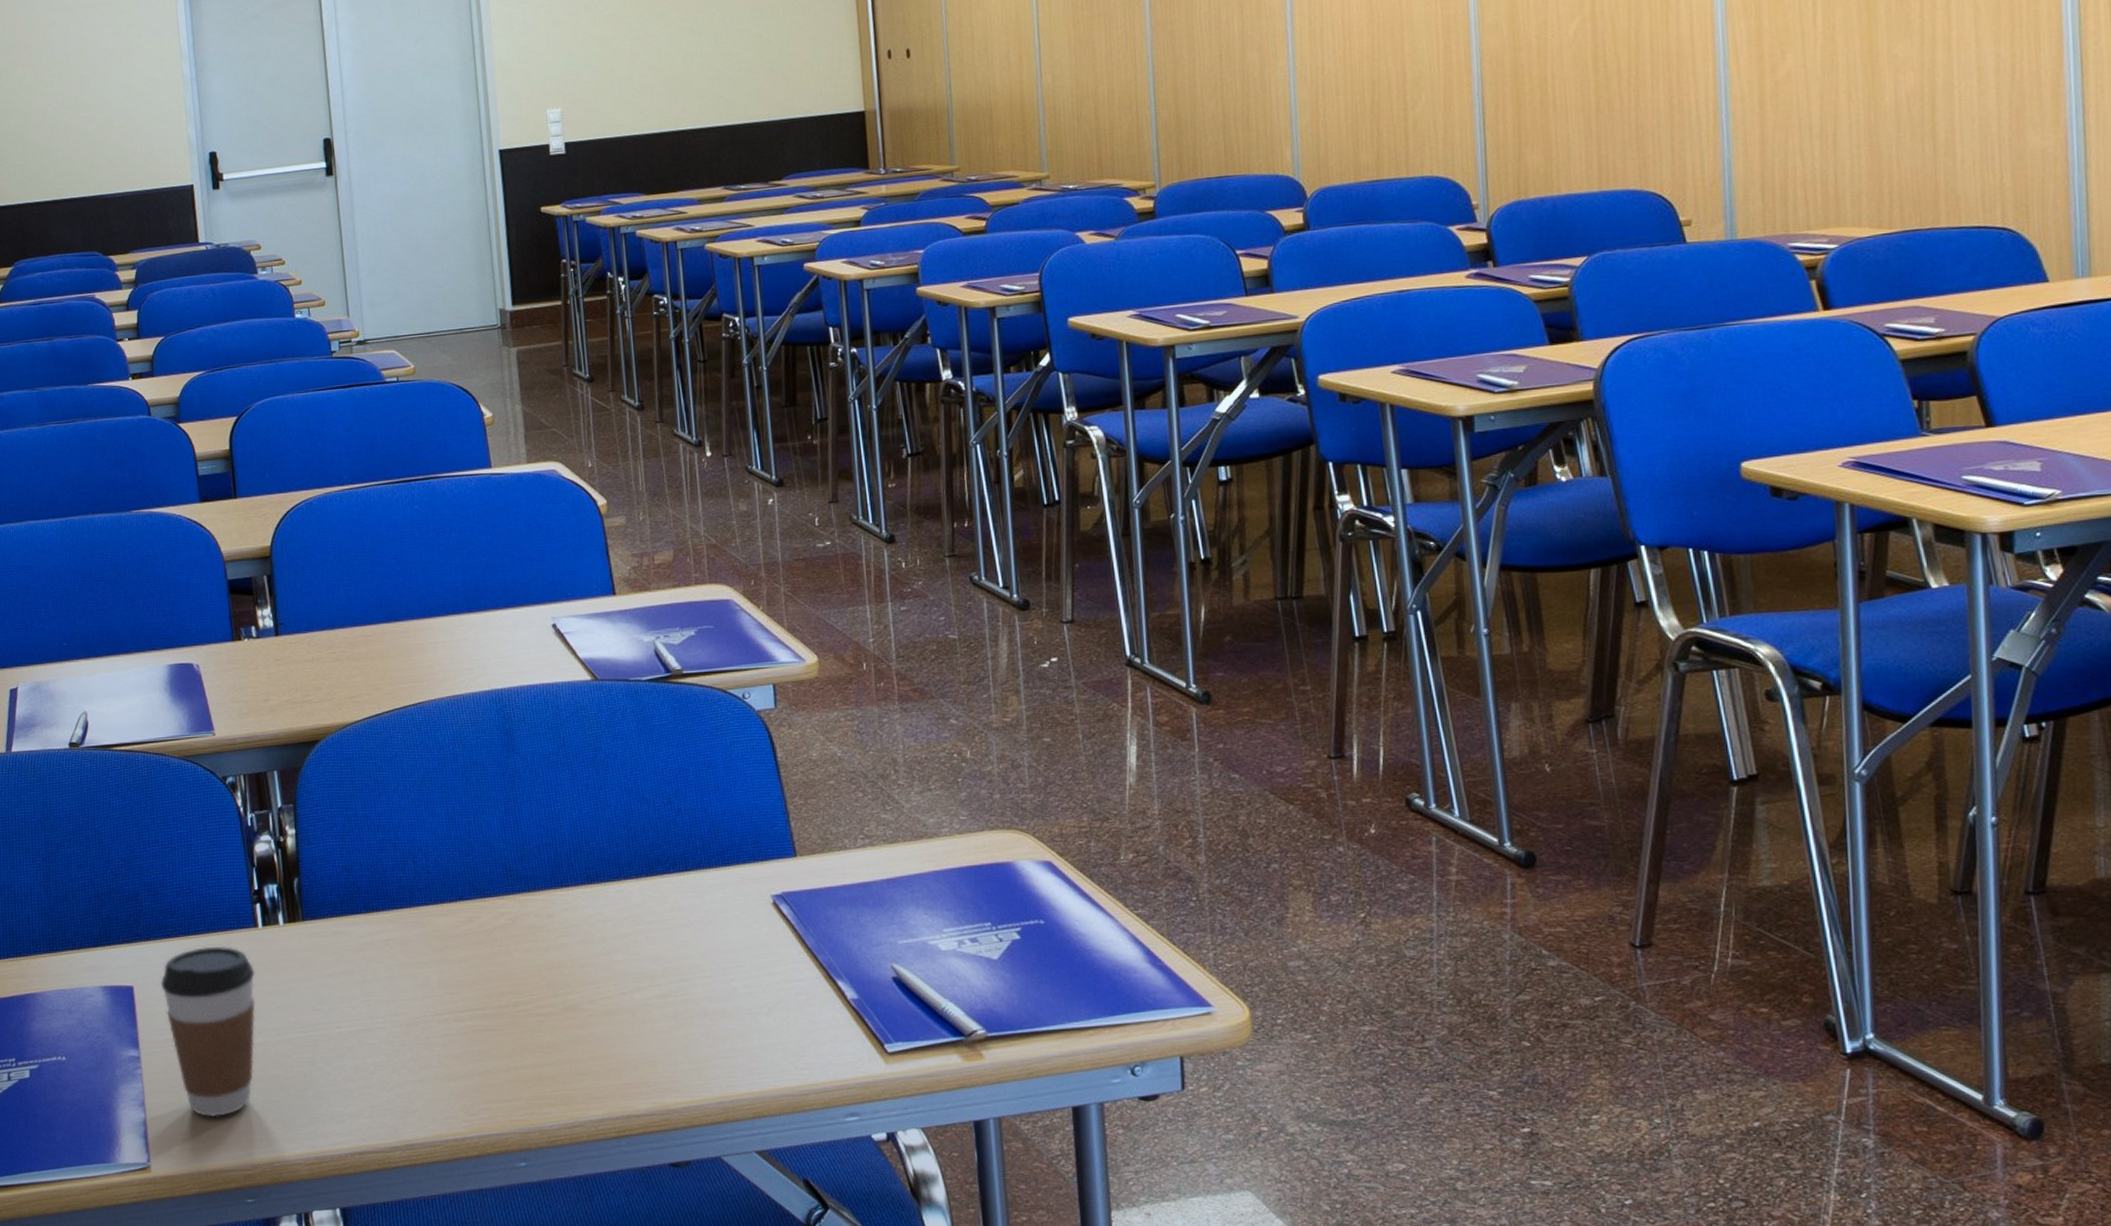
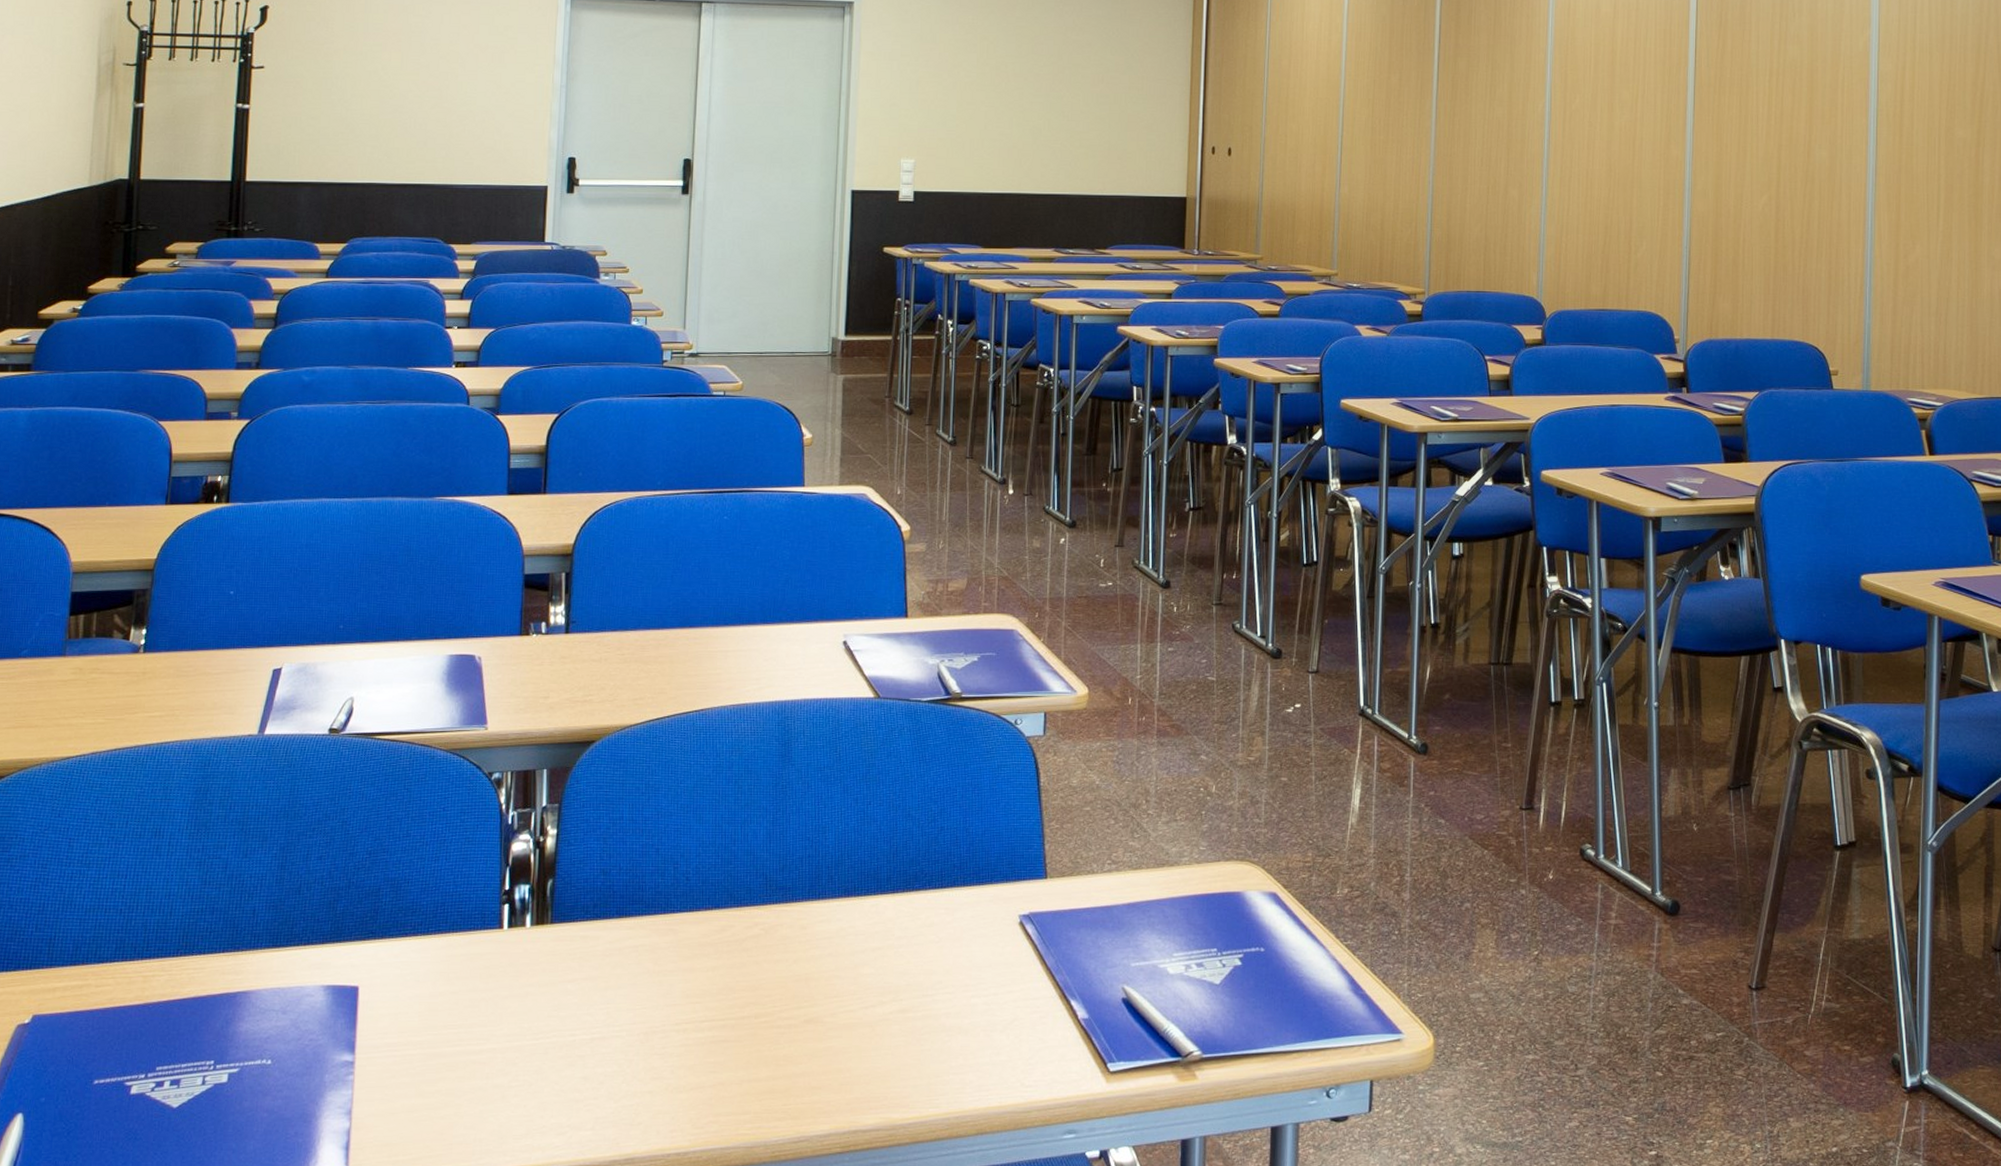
coffee cup: present [160,946,256,1118] -> none [388,947,493,1128]

